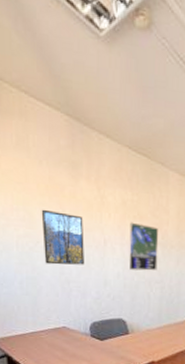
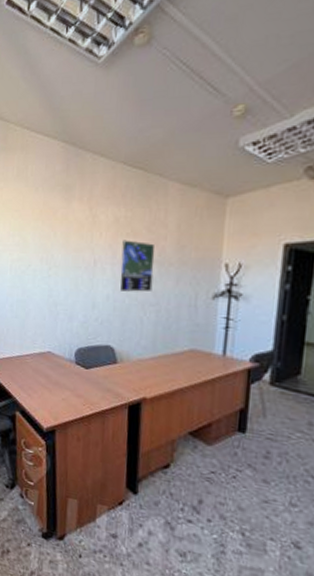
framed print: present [41,209,84,265] -> none [34,233,74,288]

